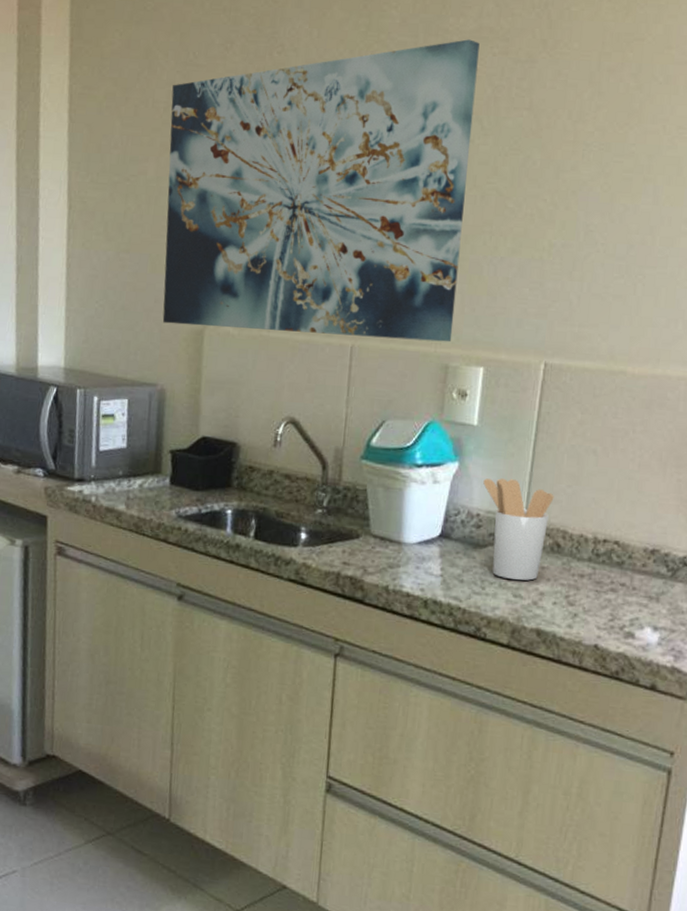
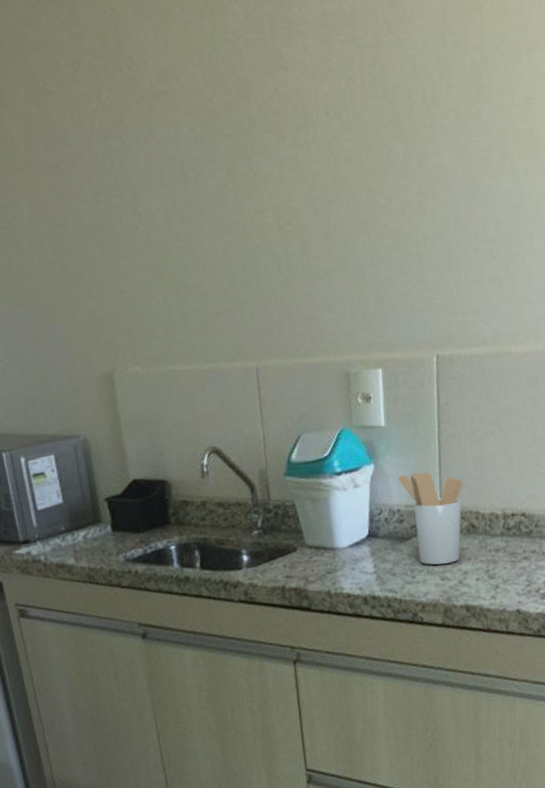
wall art: present [162,39,480,342] -> none [28,28,349,373]

